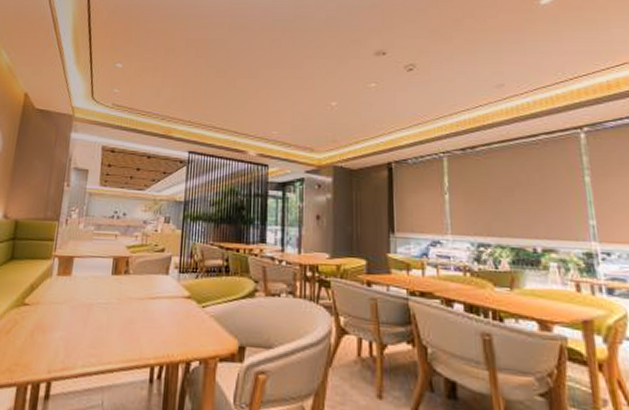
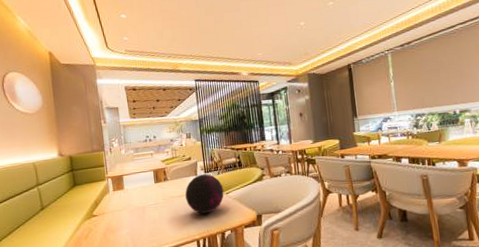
decorative orb: none [147,274,200,331] -> present [185,174,224,214]

